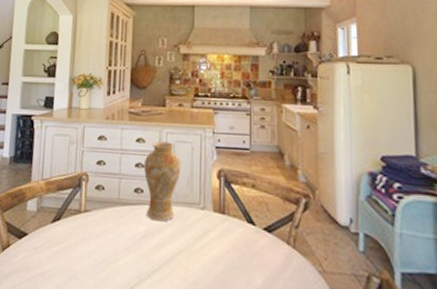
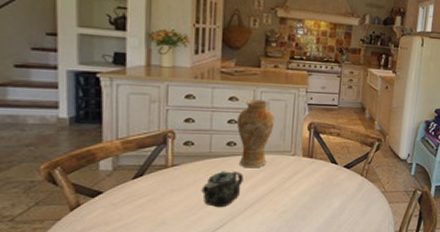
teapot: none [110,221,151,267] -> present [201,171,244,208]

